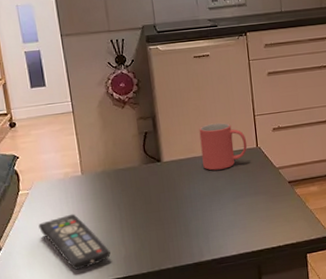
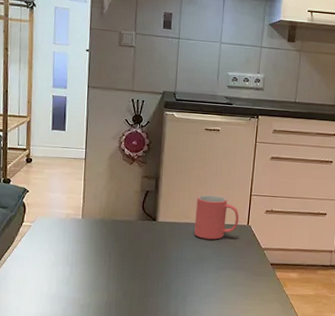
remote control: present [38,213,111,270] -> none [34,252,94,306]

